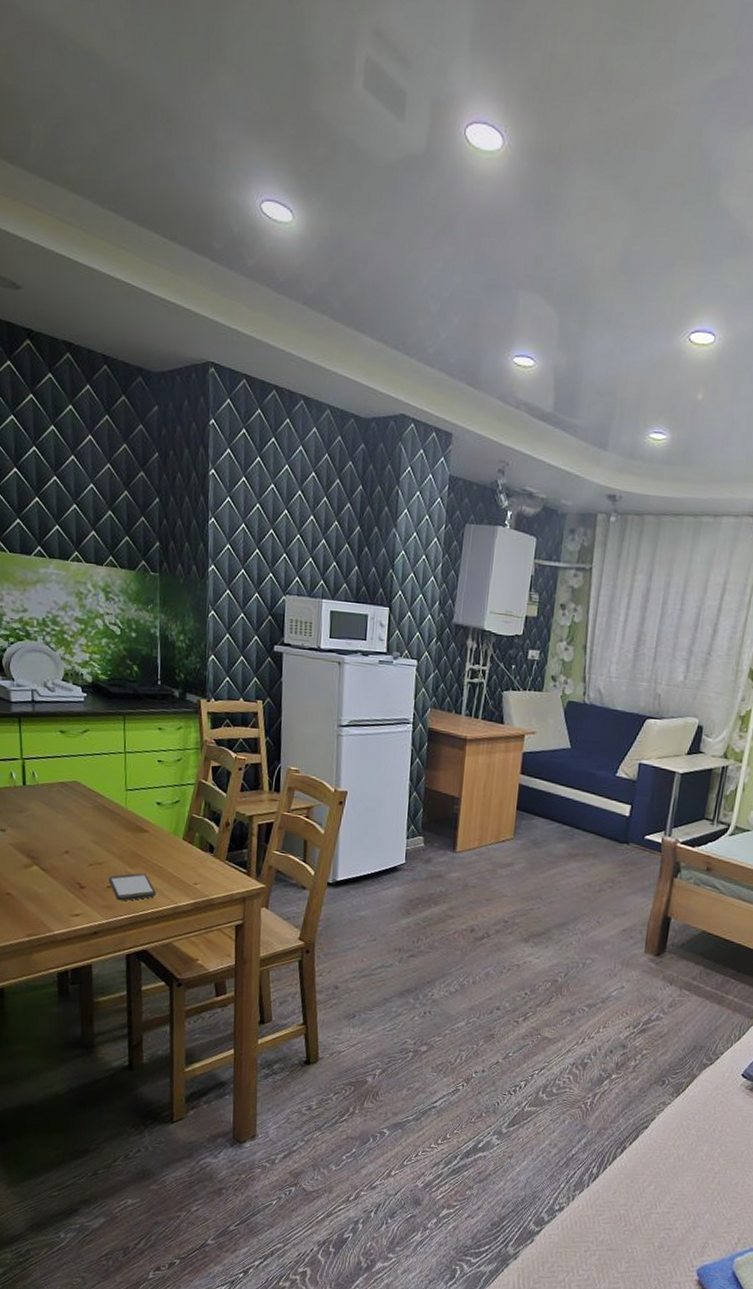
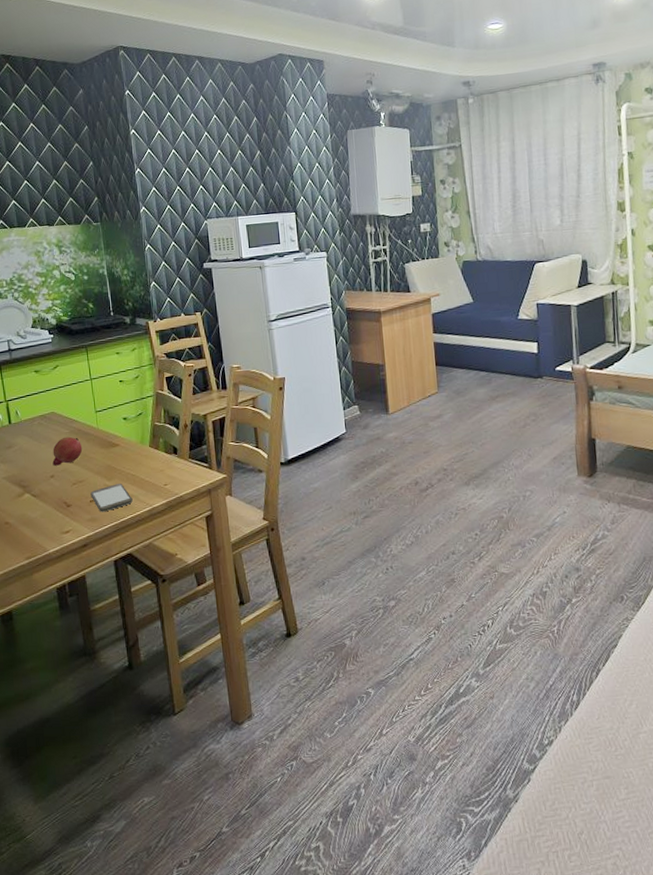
fruit: none [69,811,106,842] -> present [52,436,83,466]

